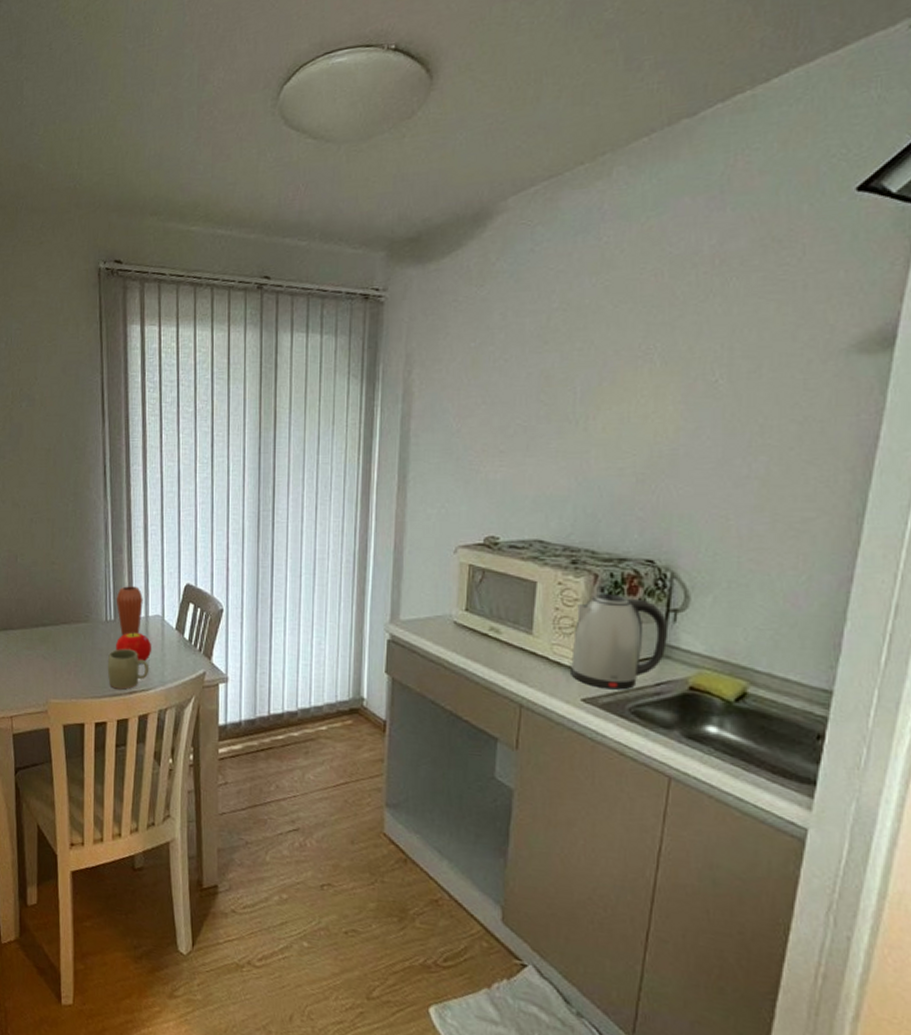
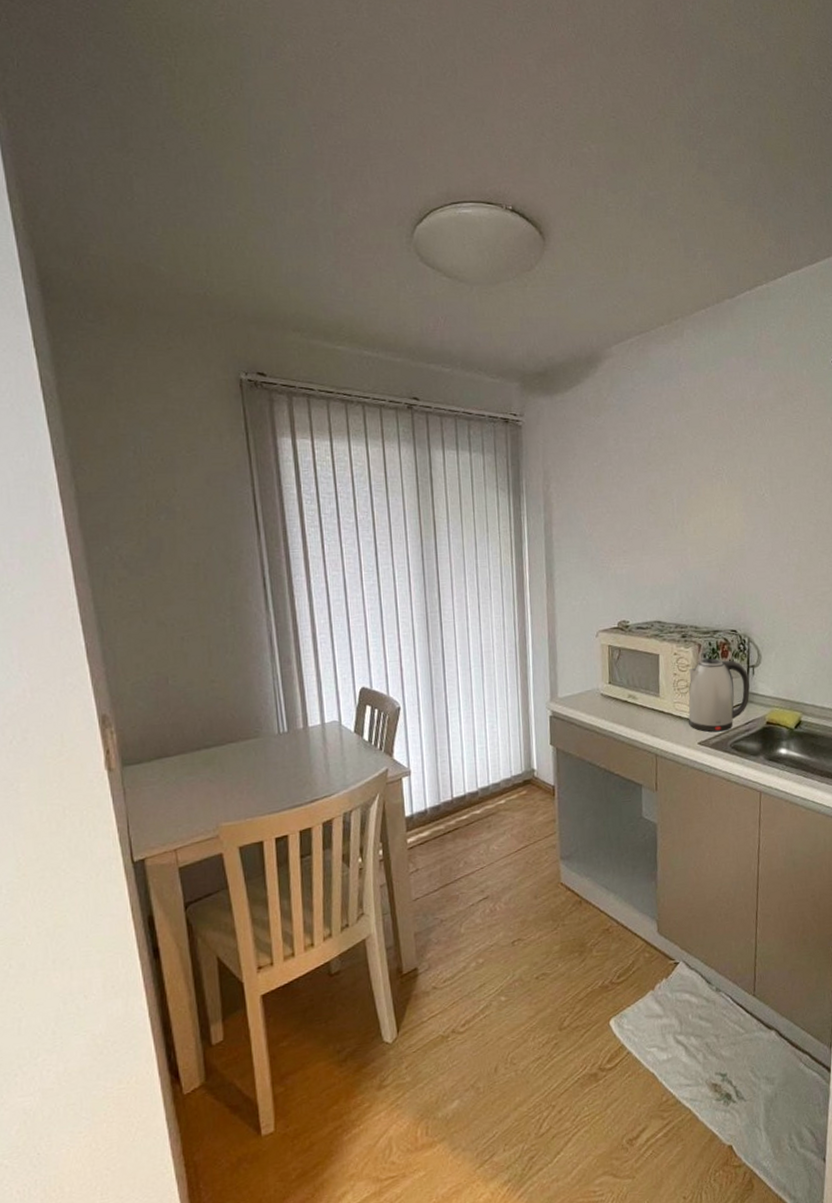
mug: present [107,649,148,690] -> none [283,758,329,800]
vase: present [116,586,143,636] -> none [287,695,318,746]
fruit: present [116,631,152,662] -> none [292,740,332,769]

